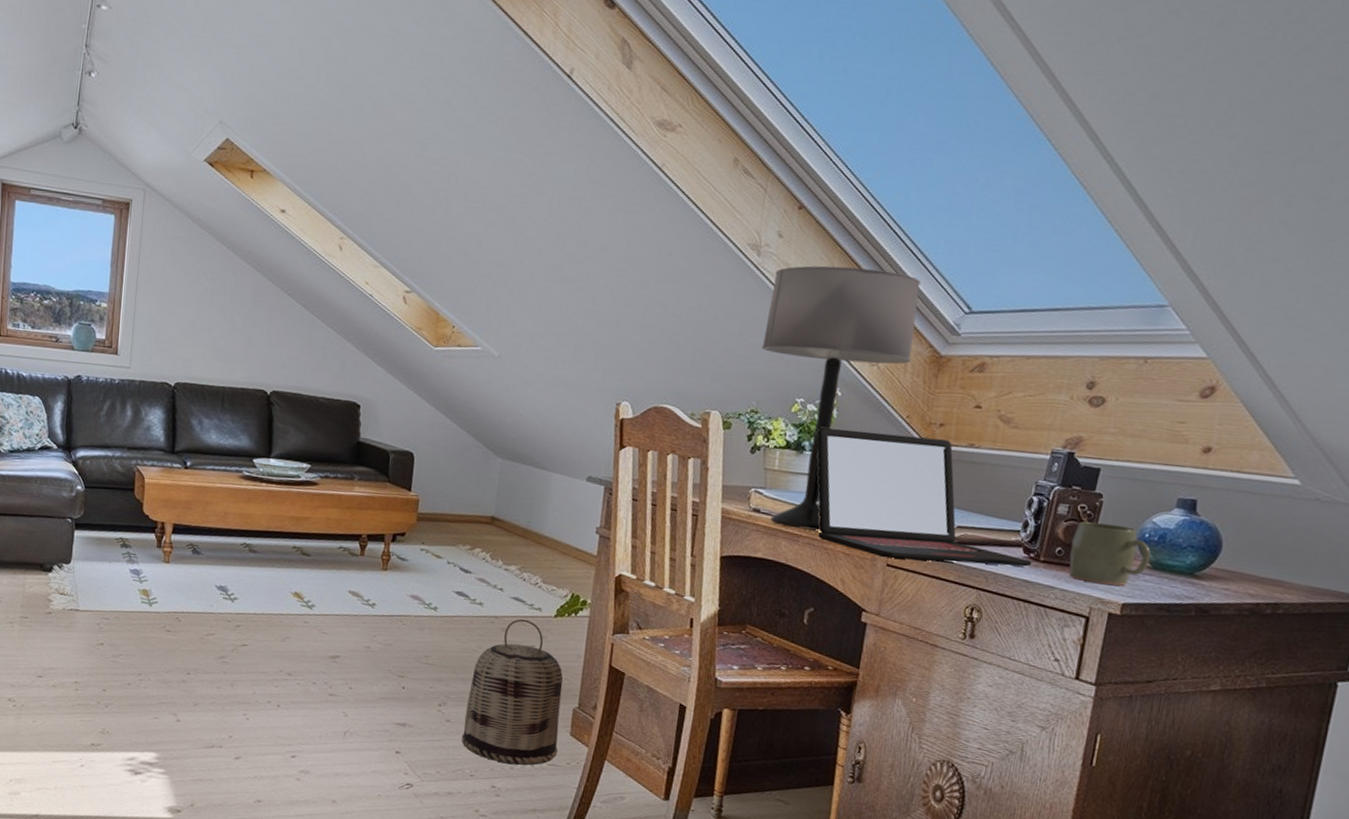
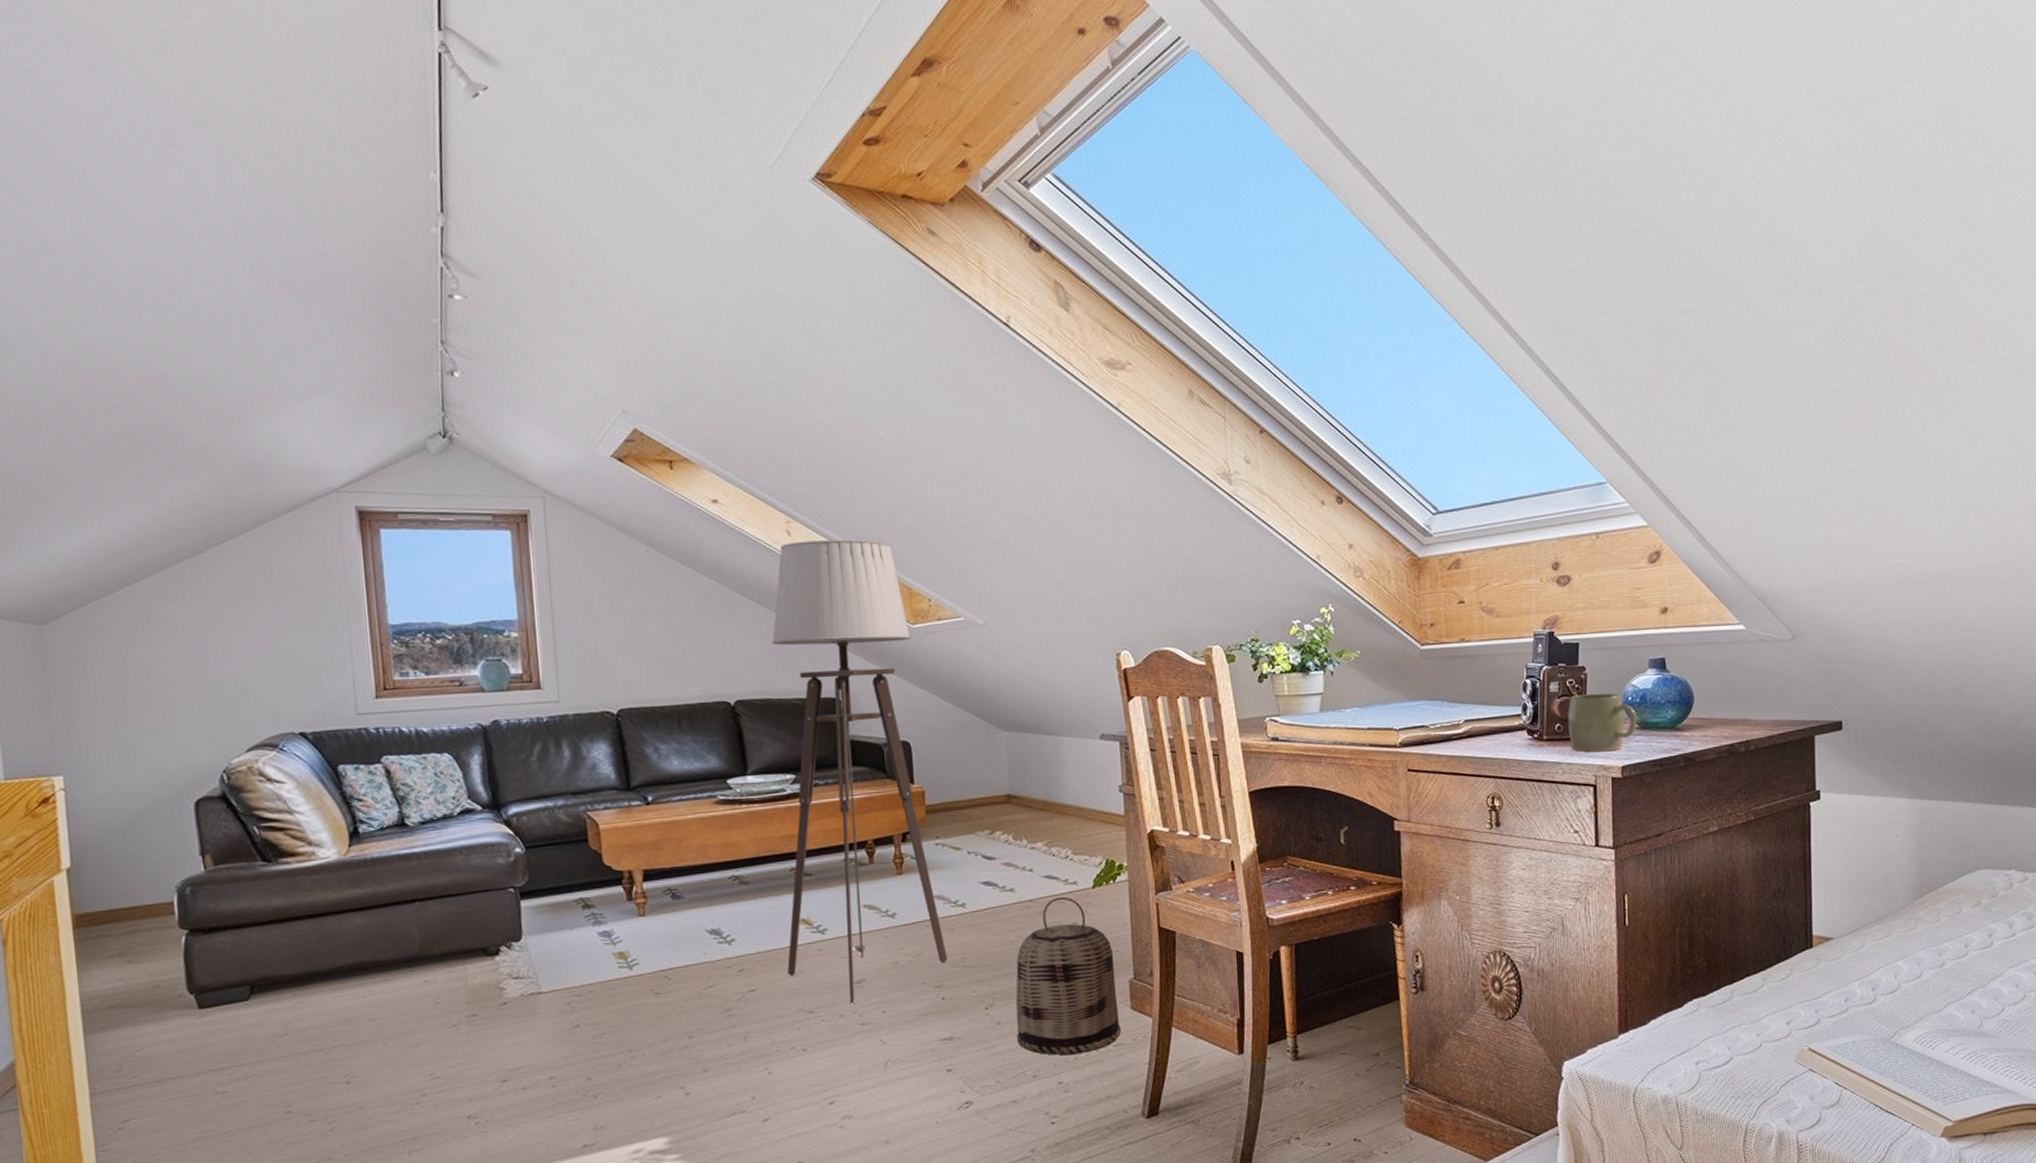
floor lamp: none [276,256,431,677] -> present [771,539,948,1006]
table lamp: present [761,266,921,531] -> none [1249,483,1392,750]
laptop: present [817,428,1032,567] -> none [1319,639,1537,764]

